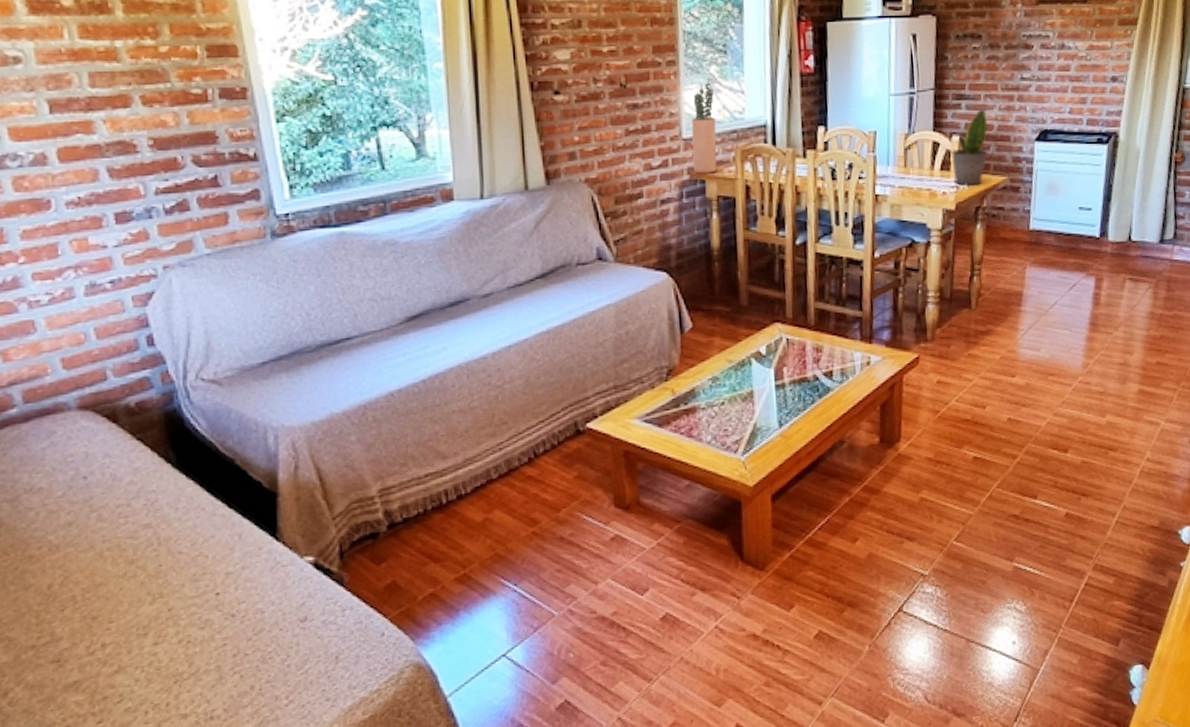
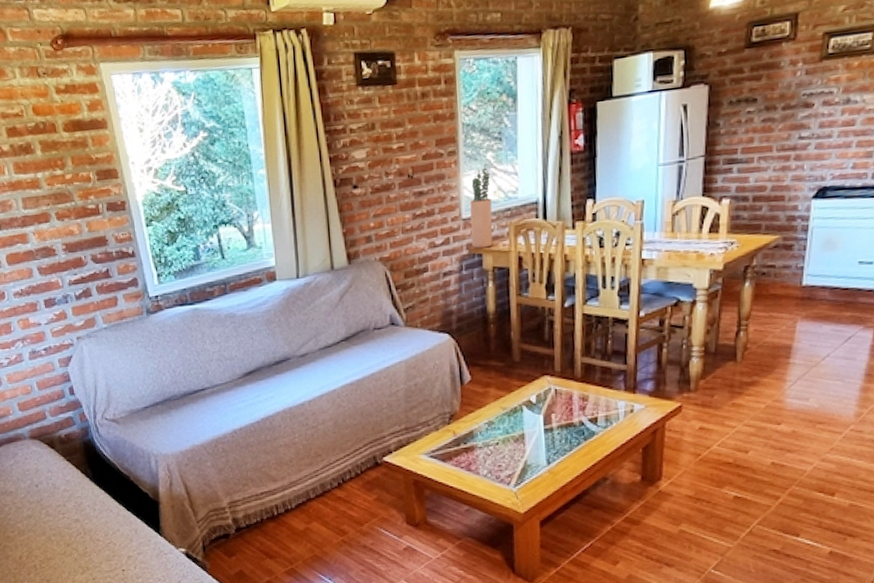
potted plant: present [951,107,988,186] -> none [721,170,761,246]

